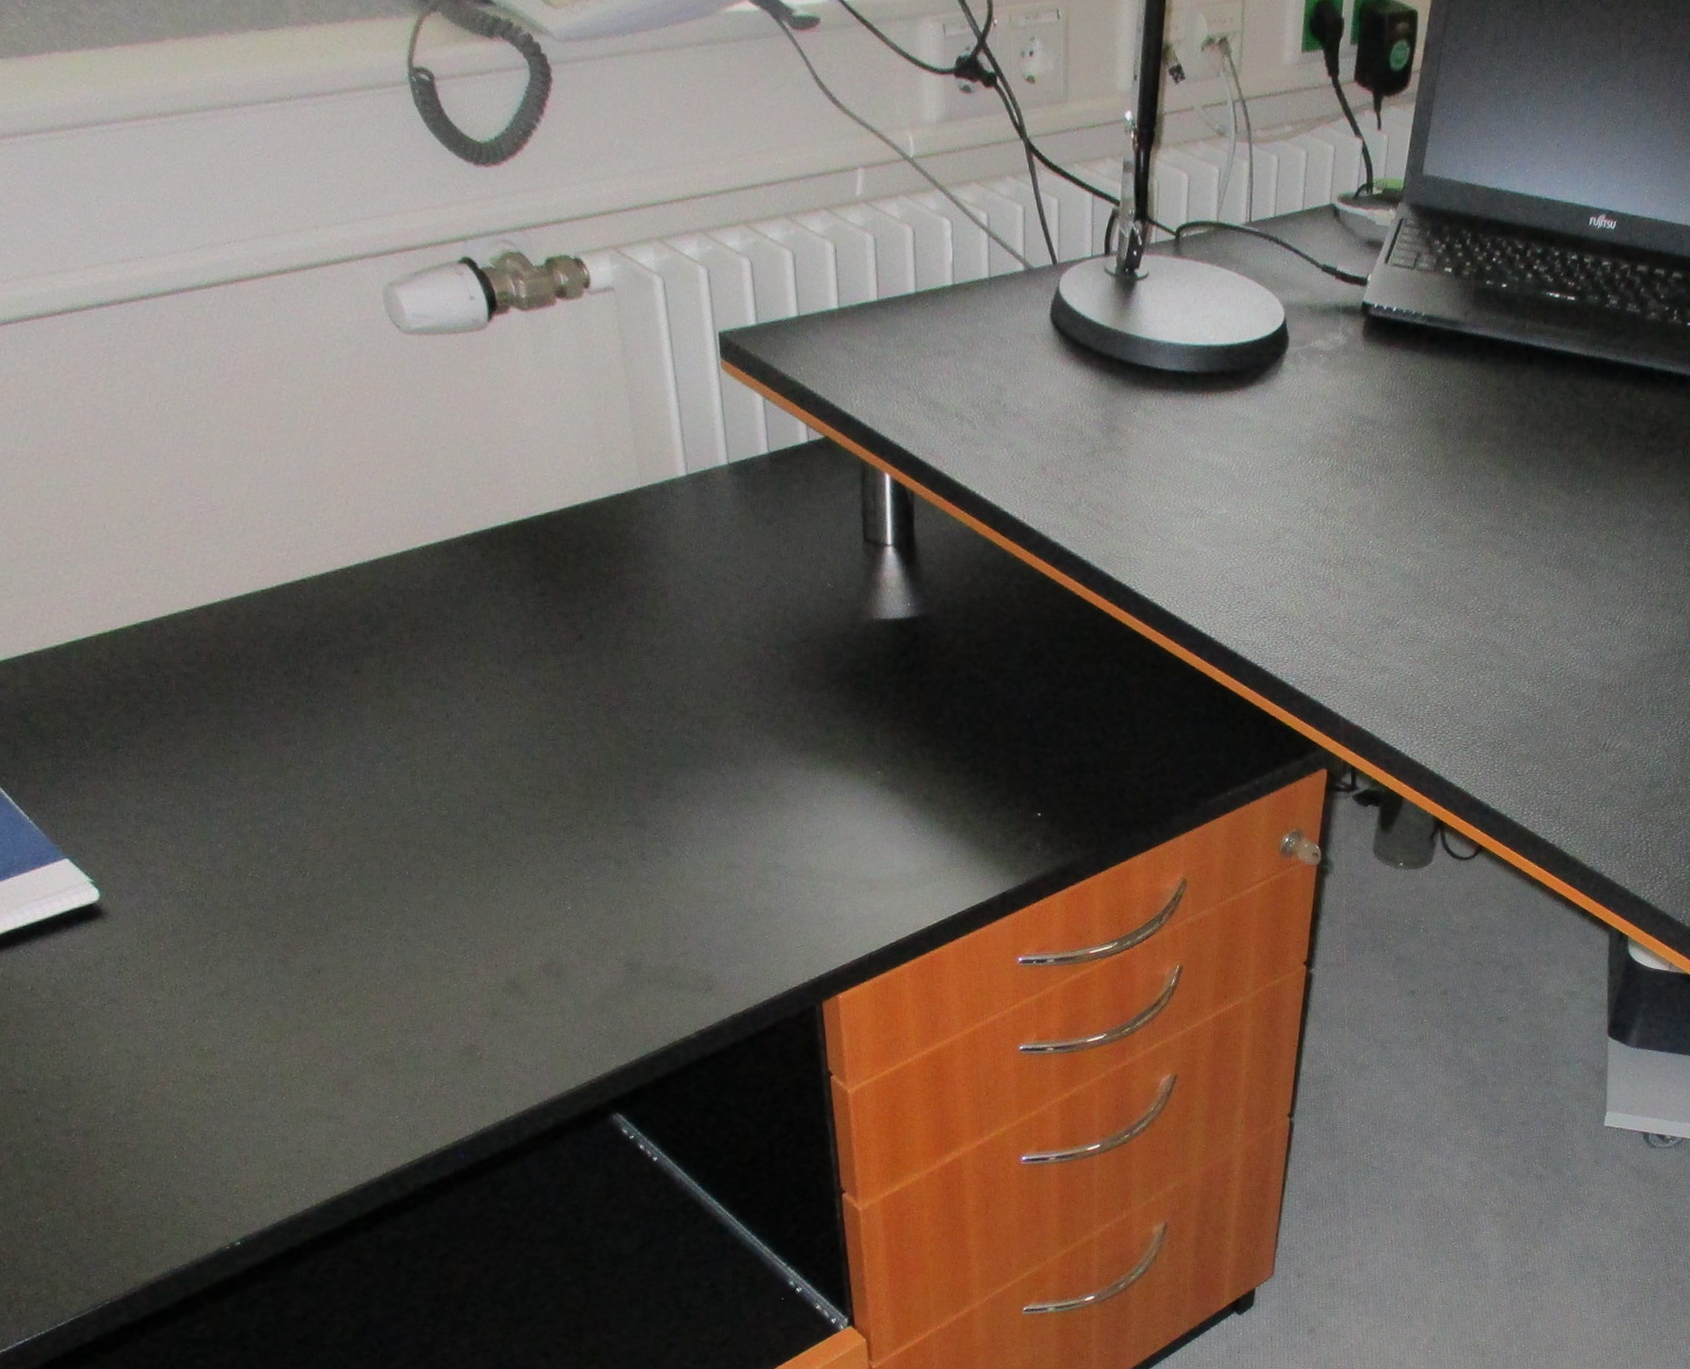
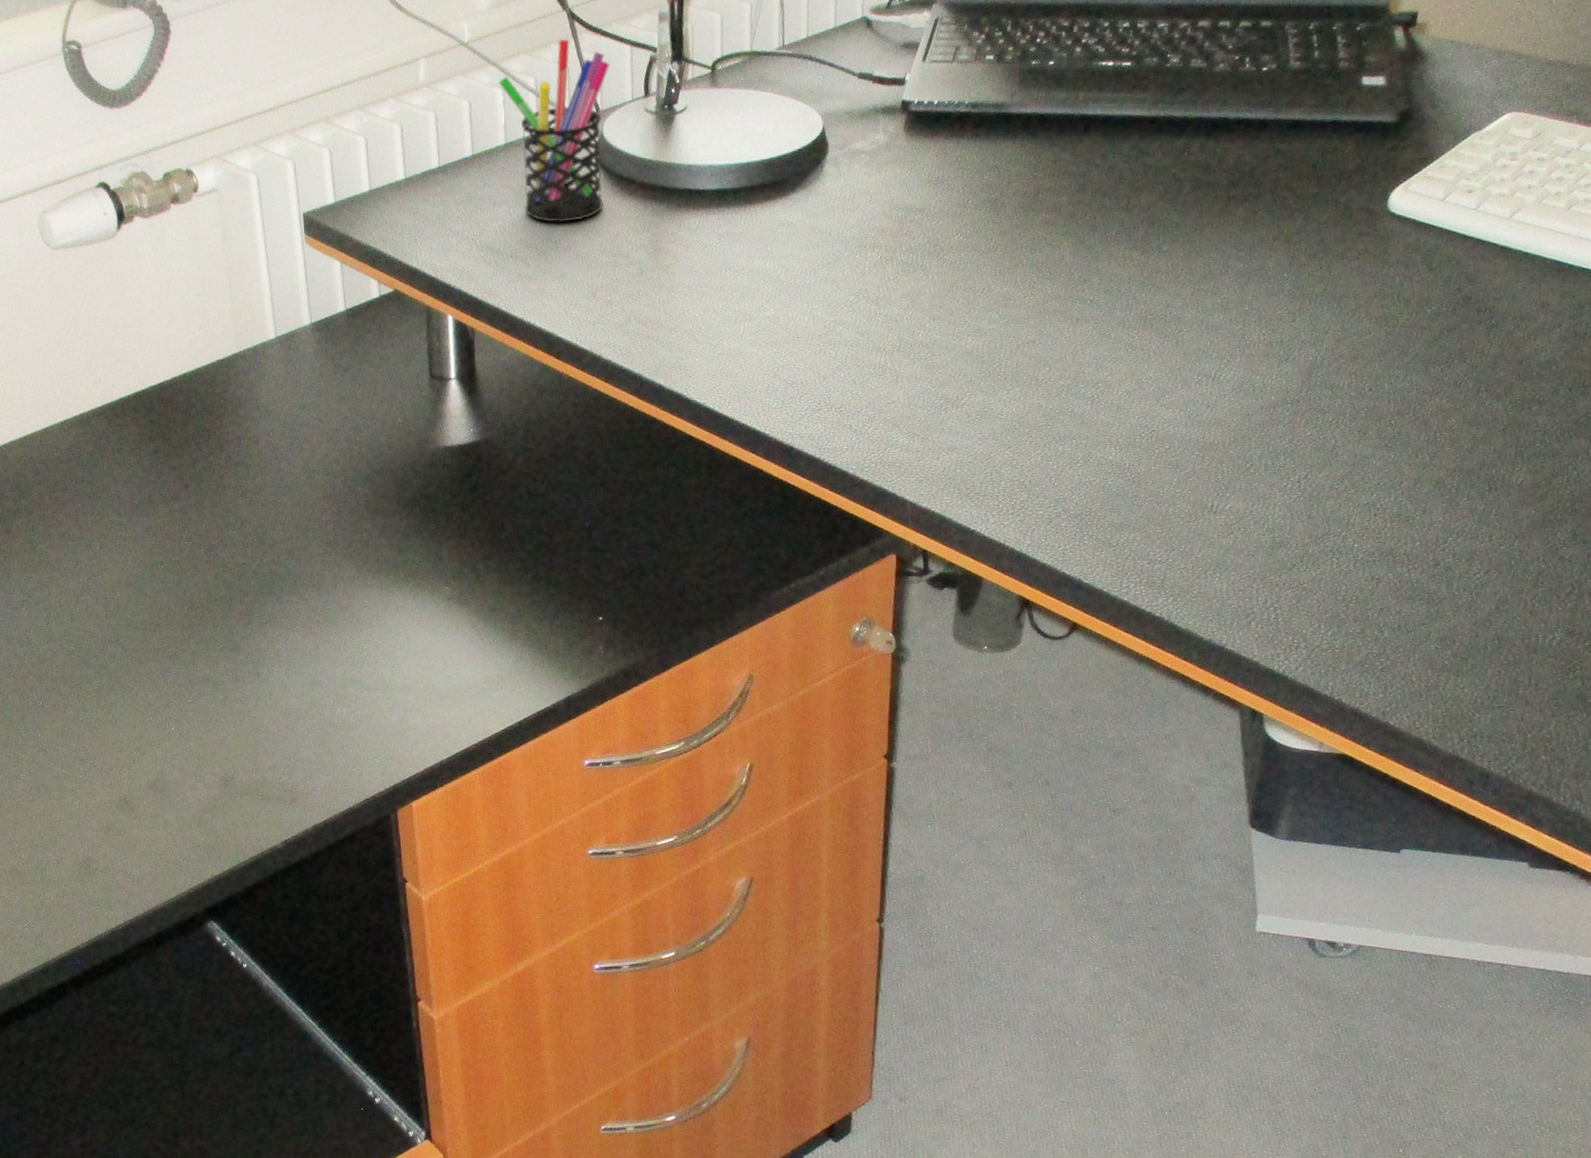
pen holder: none [946,172,1070,385] -> present [498,38,610,223]

